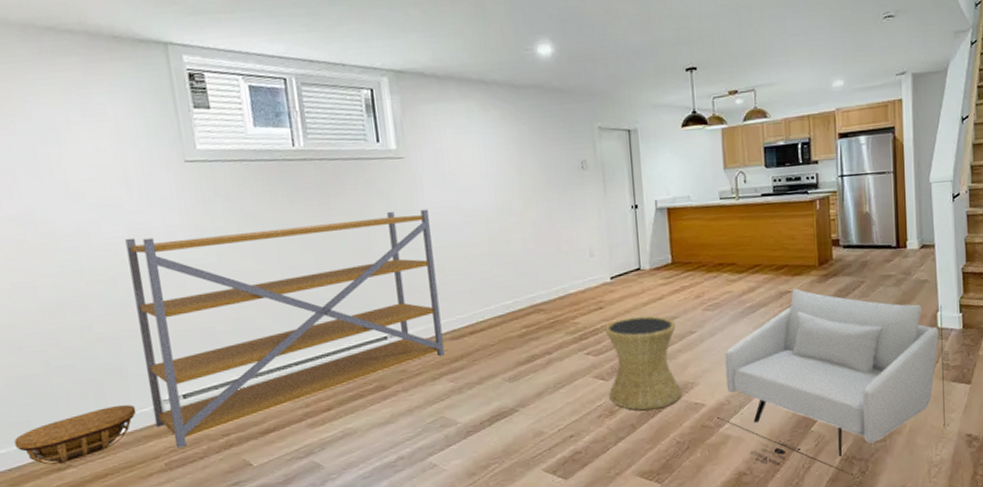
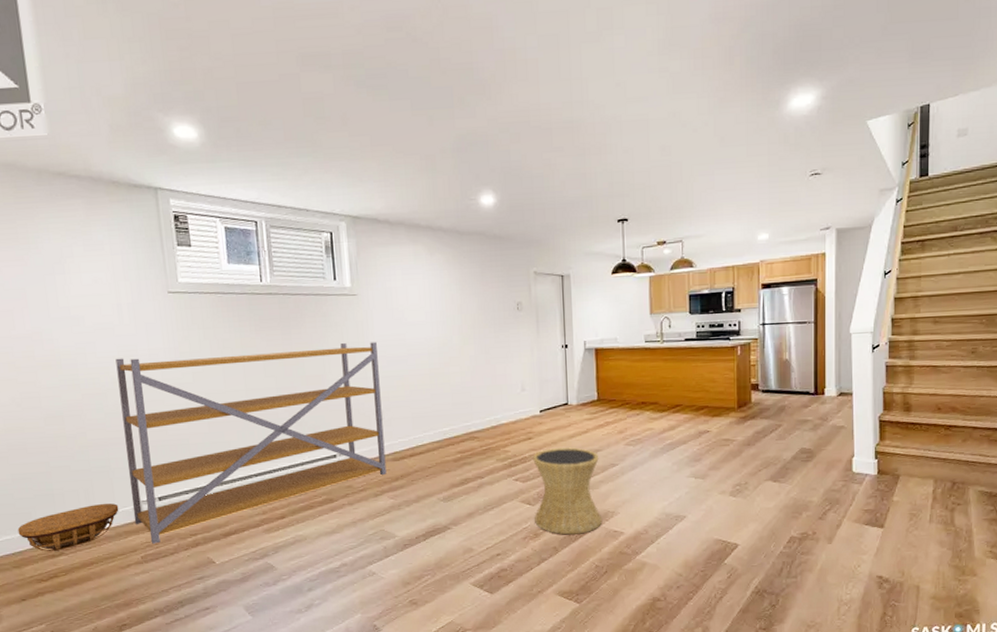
armchair: present [717,289,950,475] -> none [635,429,863,608]

